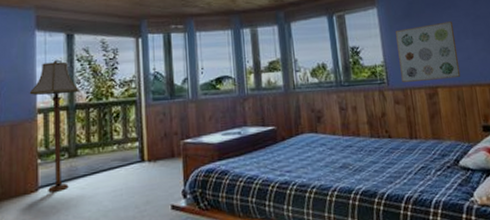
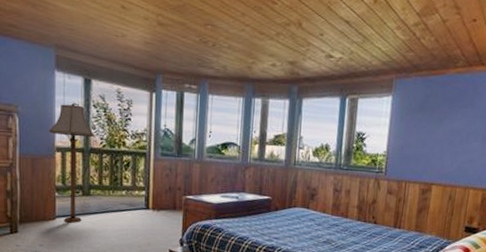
wall art: present [396,21,461,82] -> none [399,120,465,179]

